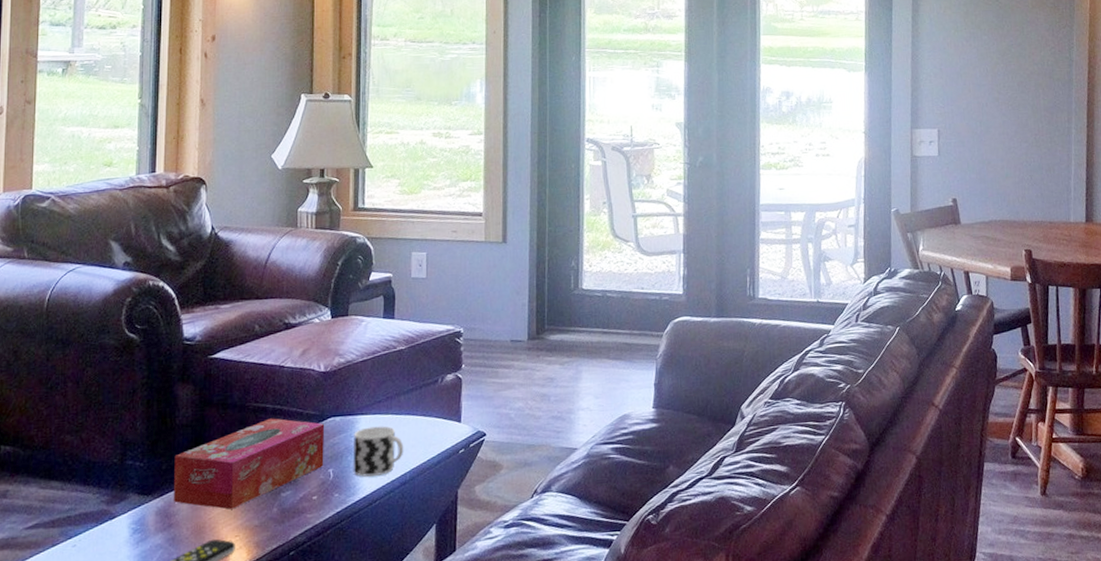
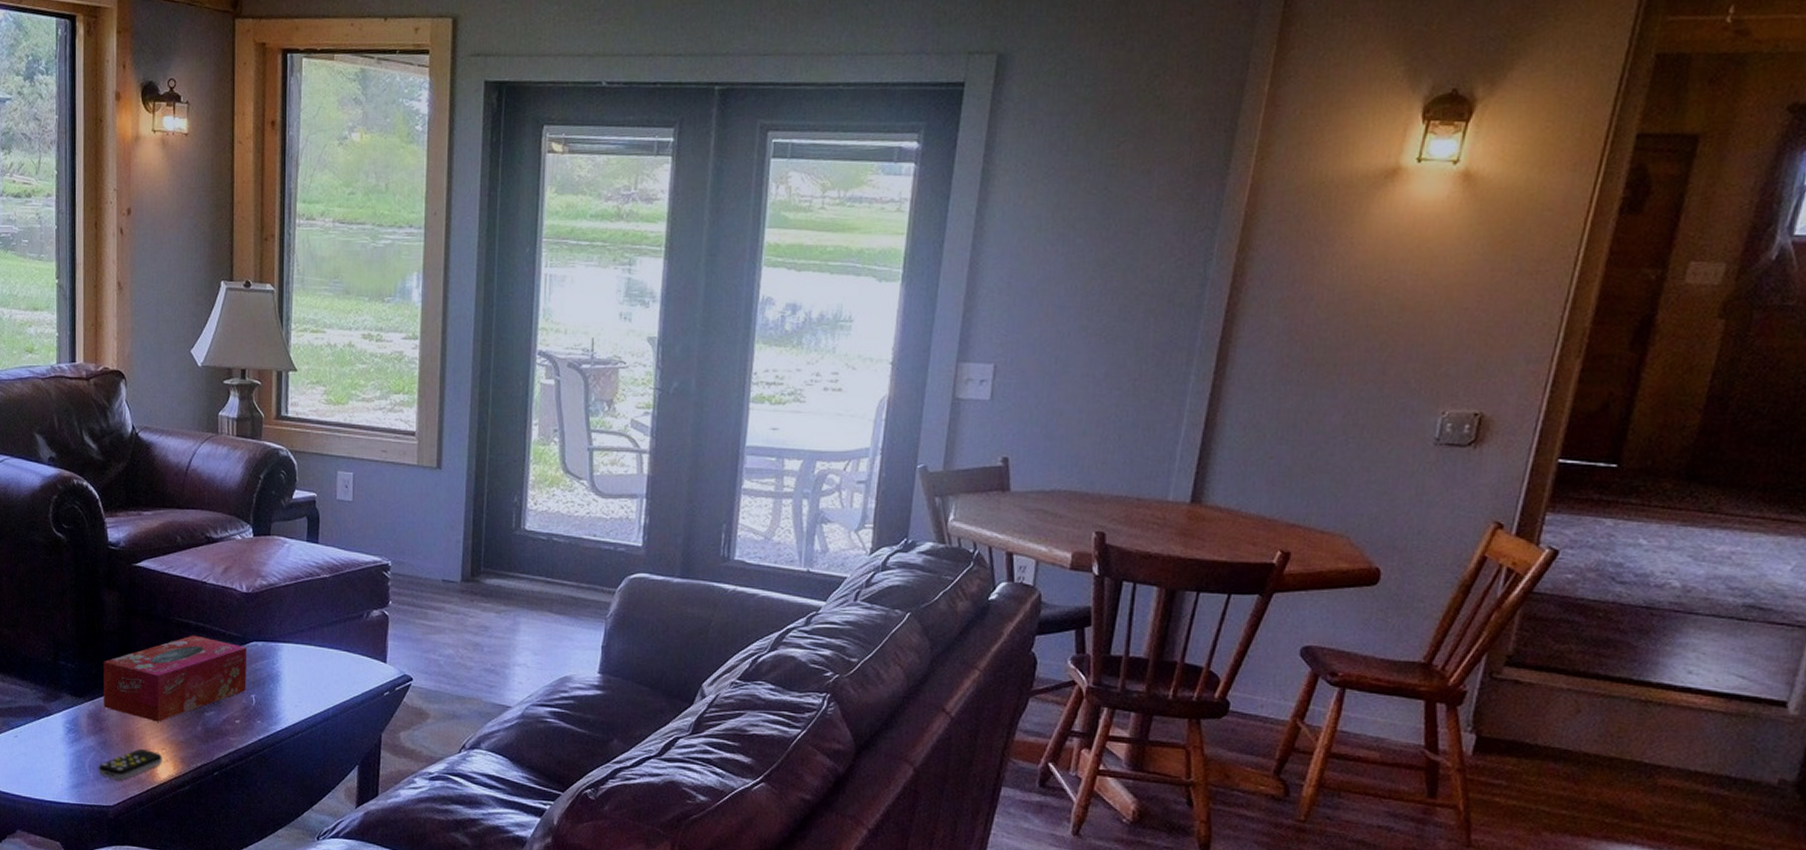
cup: present [353,426,404,477] -> none [275,656,327,708]

